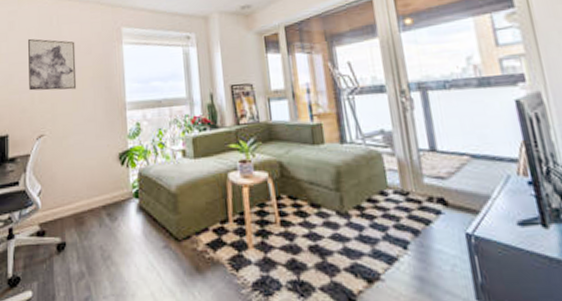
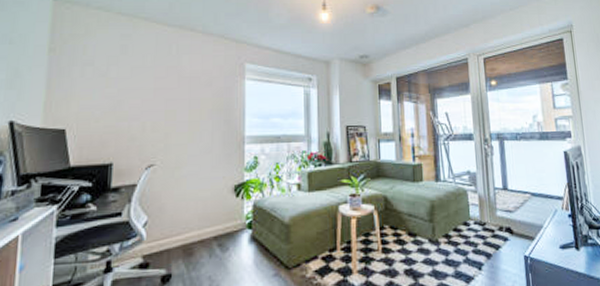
wall art: present [28,38,77,91] -> none [140,65,195,121]

